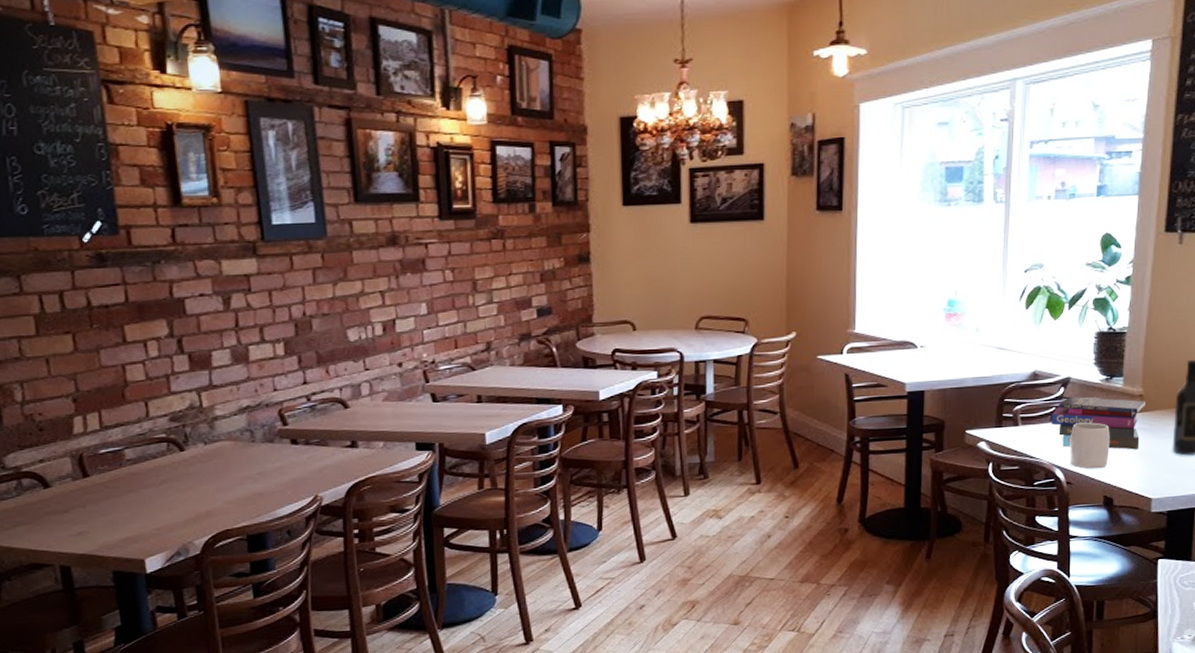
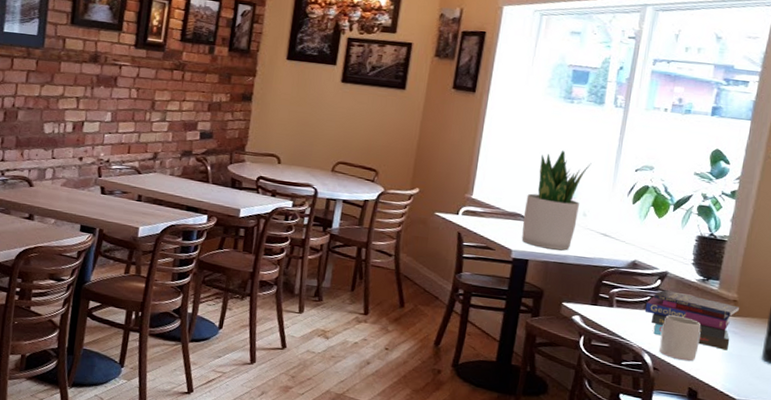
planter: none [912,261,978,375] -> present [521,150,592,251]

